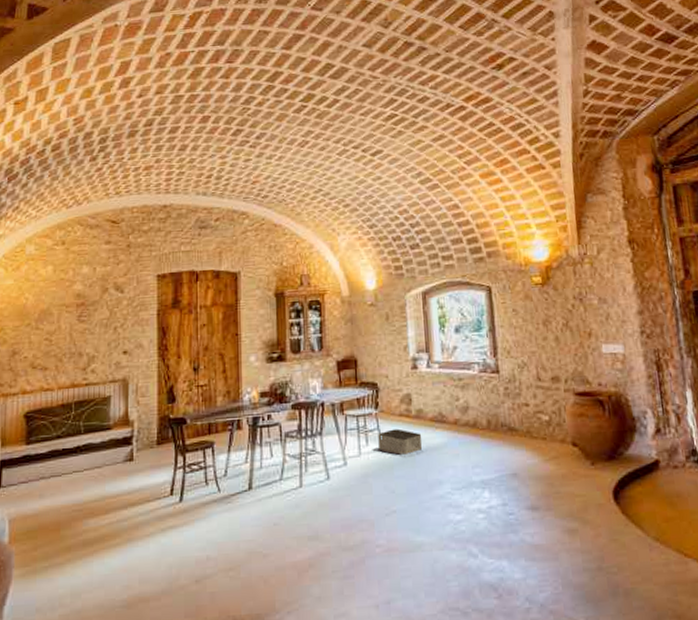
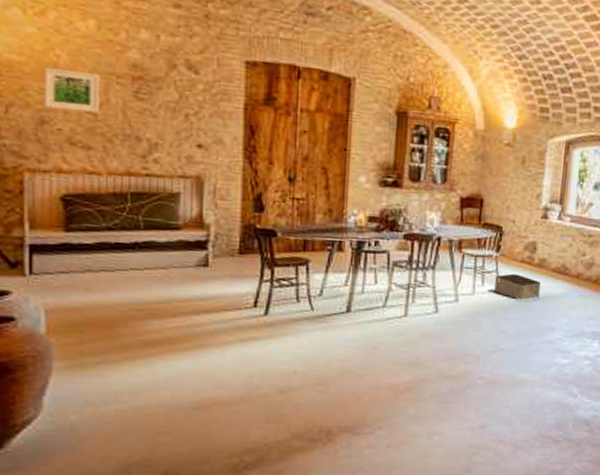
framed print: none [16,307,55,341] -> present [43,66,101,113]

